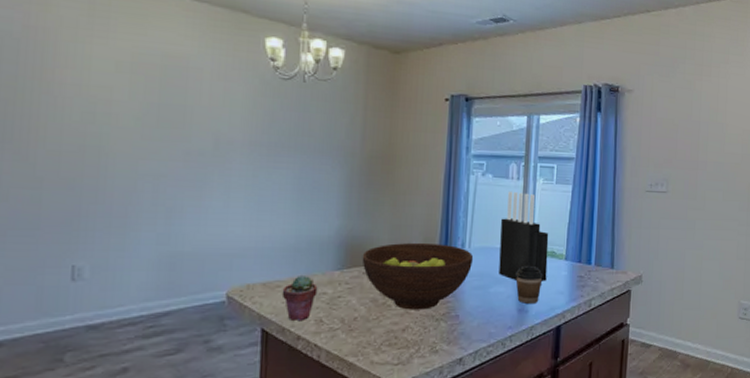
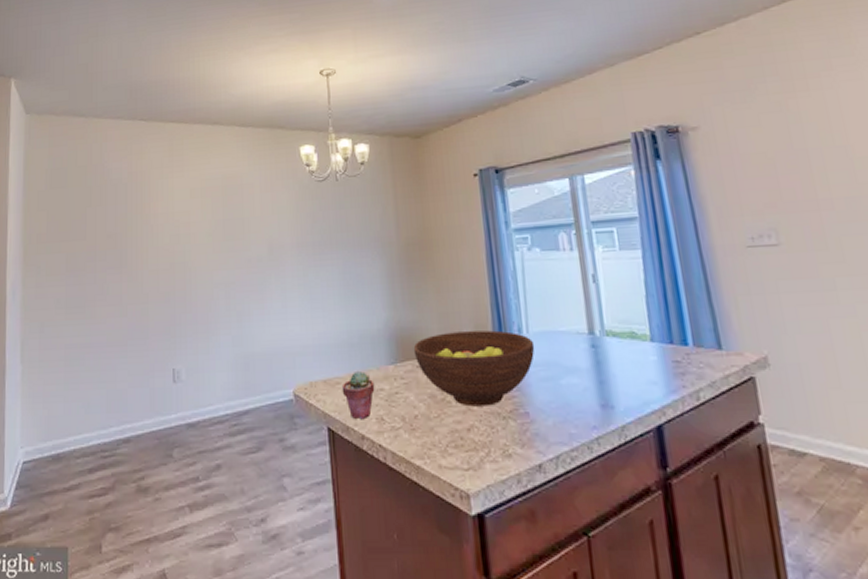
knife block: present [499,191,549,281] -> none [558,264,631,369]
coffee cup: present [515,265,543,303] -> none [589,350,626,397]

